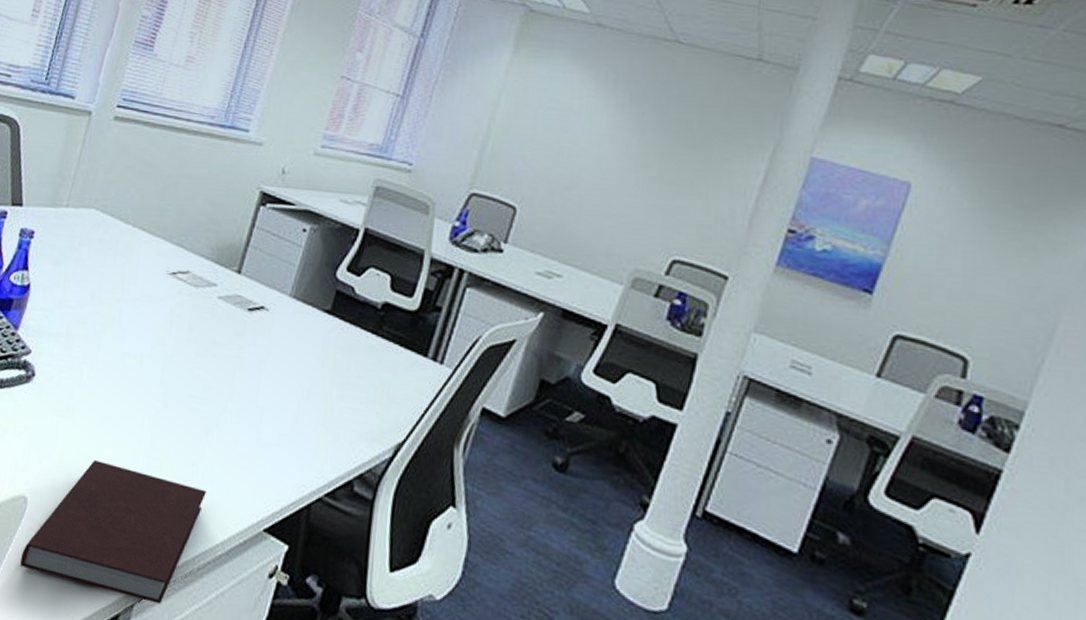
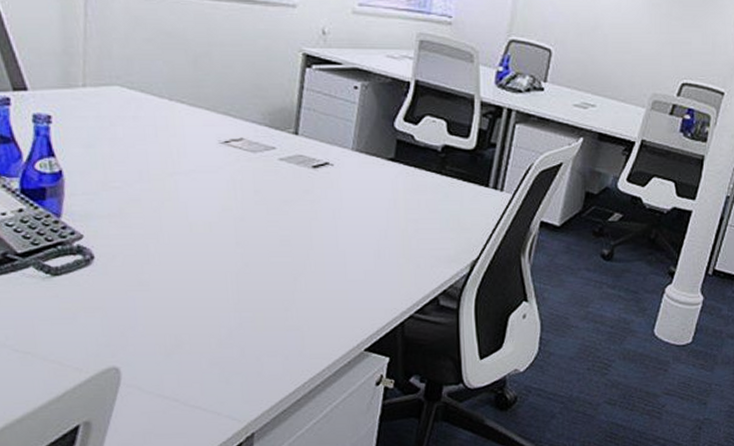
notebook: present [20,460,206,604] -> none [126,323,304,428]

